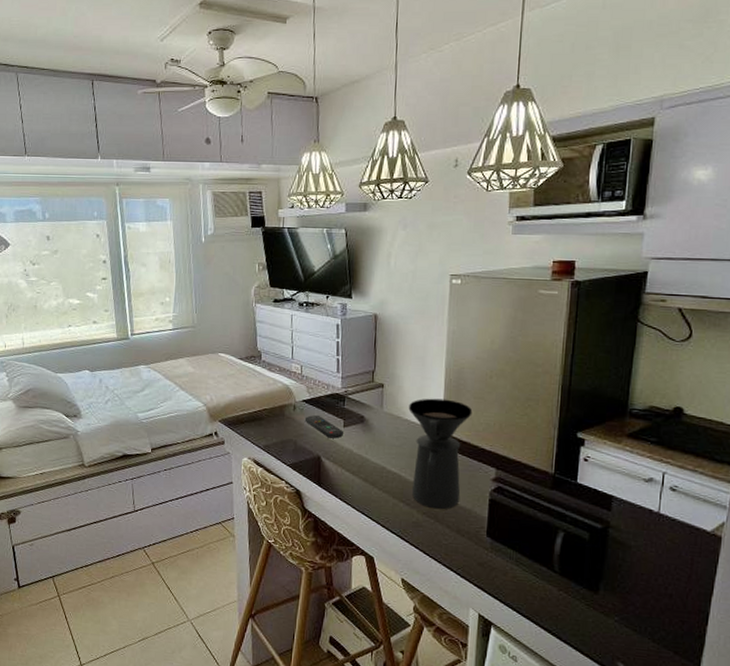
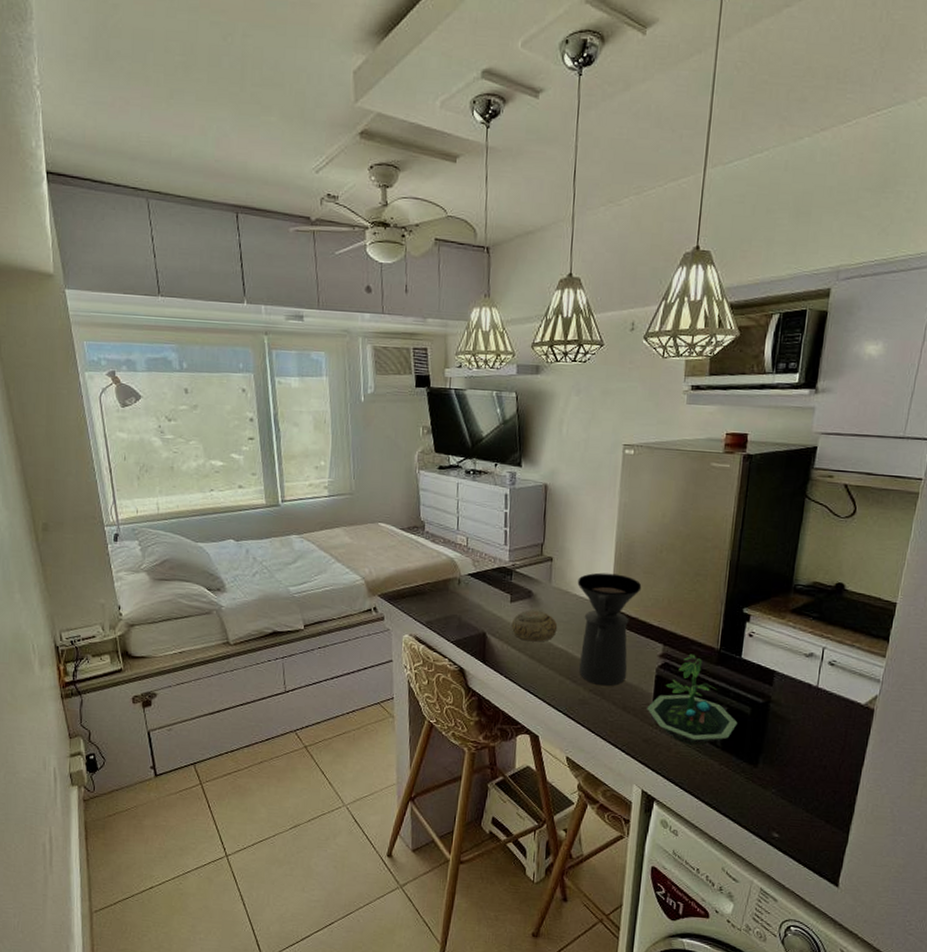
remote control: present [304,414,343,439] -> none [469,589,510,614]
bowl: none [345,434,390,466] -> present [511,610,558,642]
terrarium: none [481,478,576,570] -> present [647,654,738,746]

